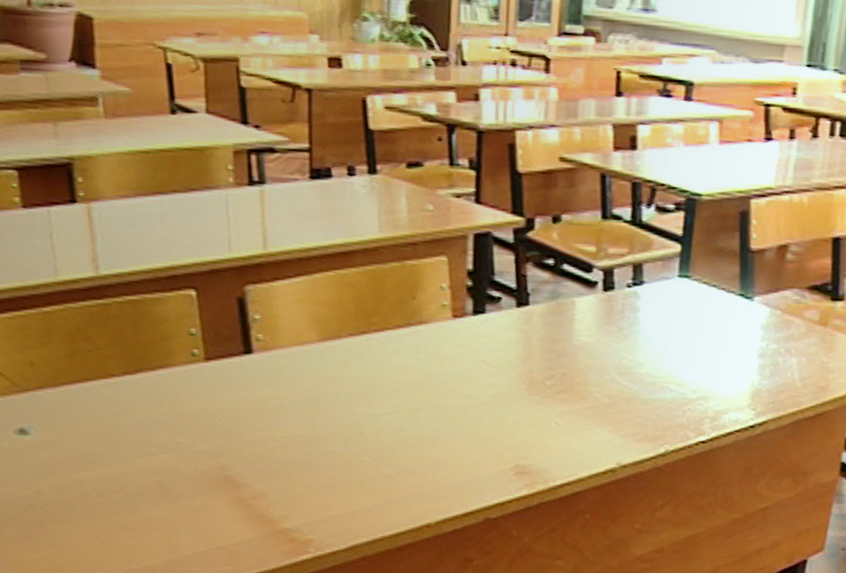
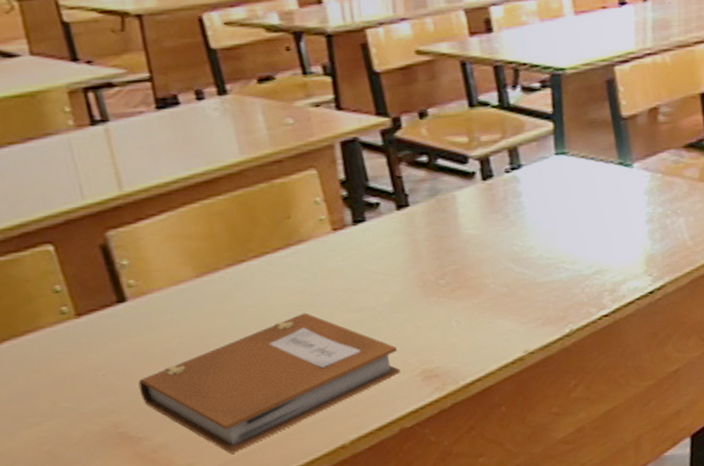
notebook: none [249,391,495,513] -> present [138,312,401,454]

